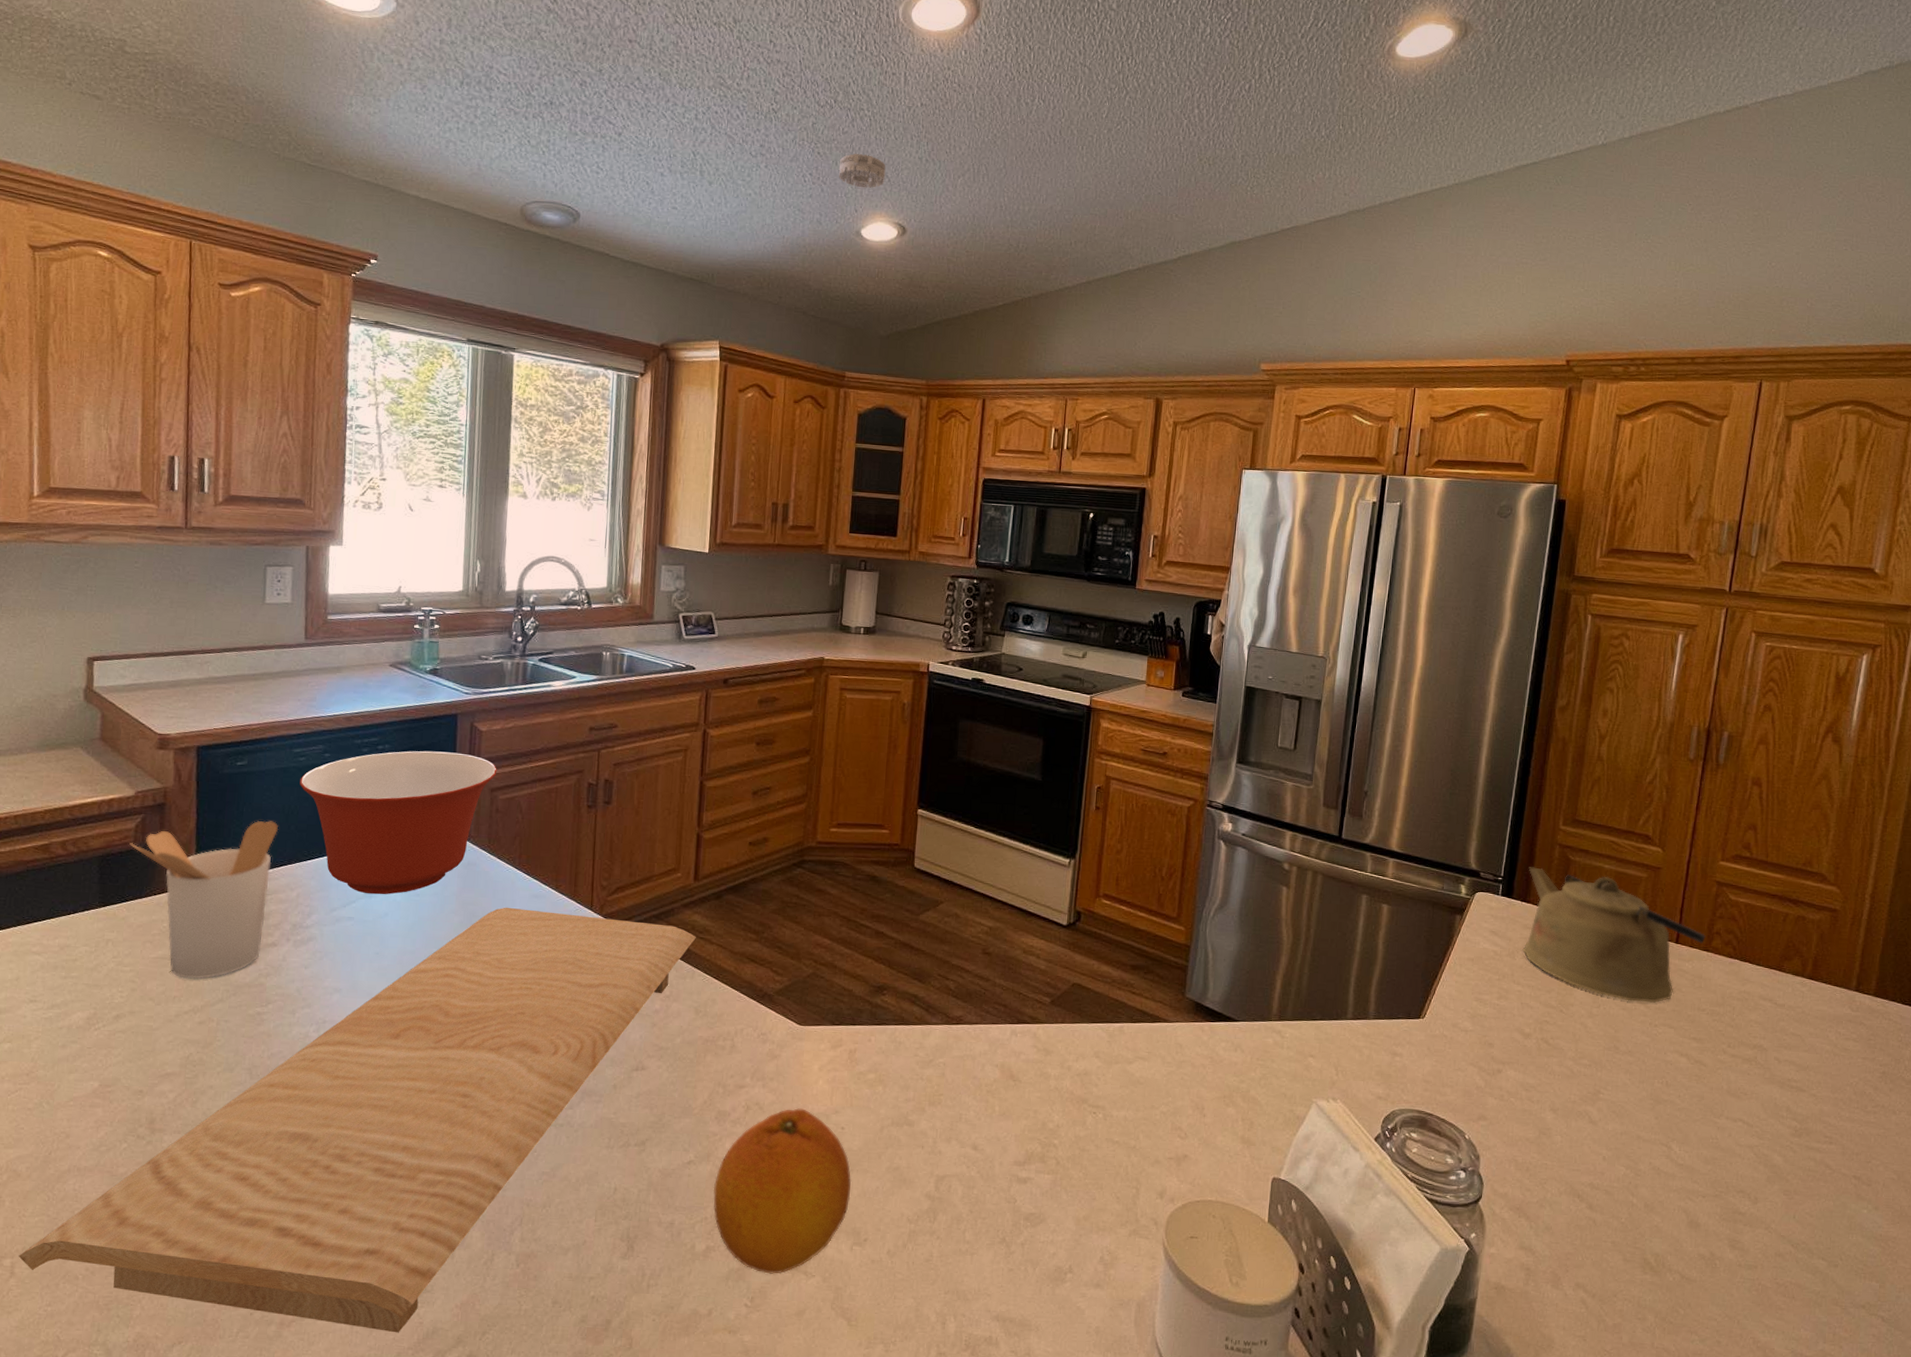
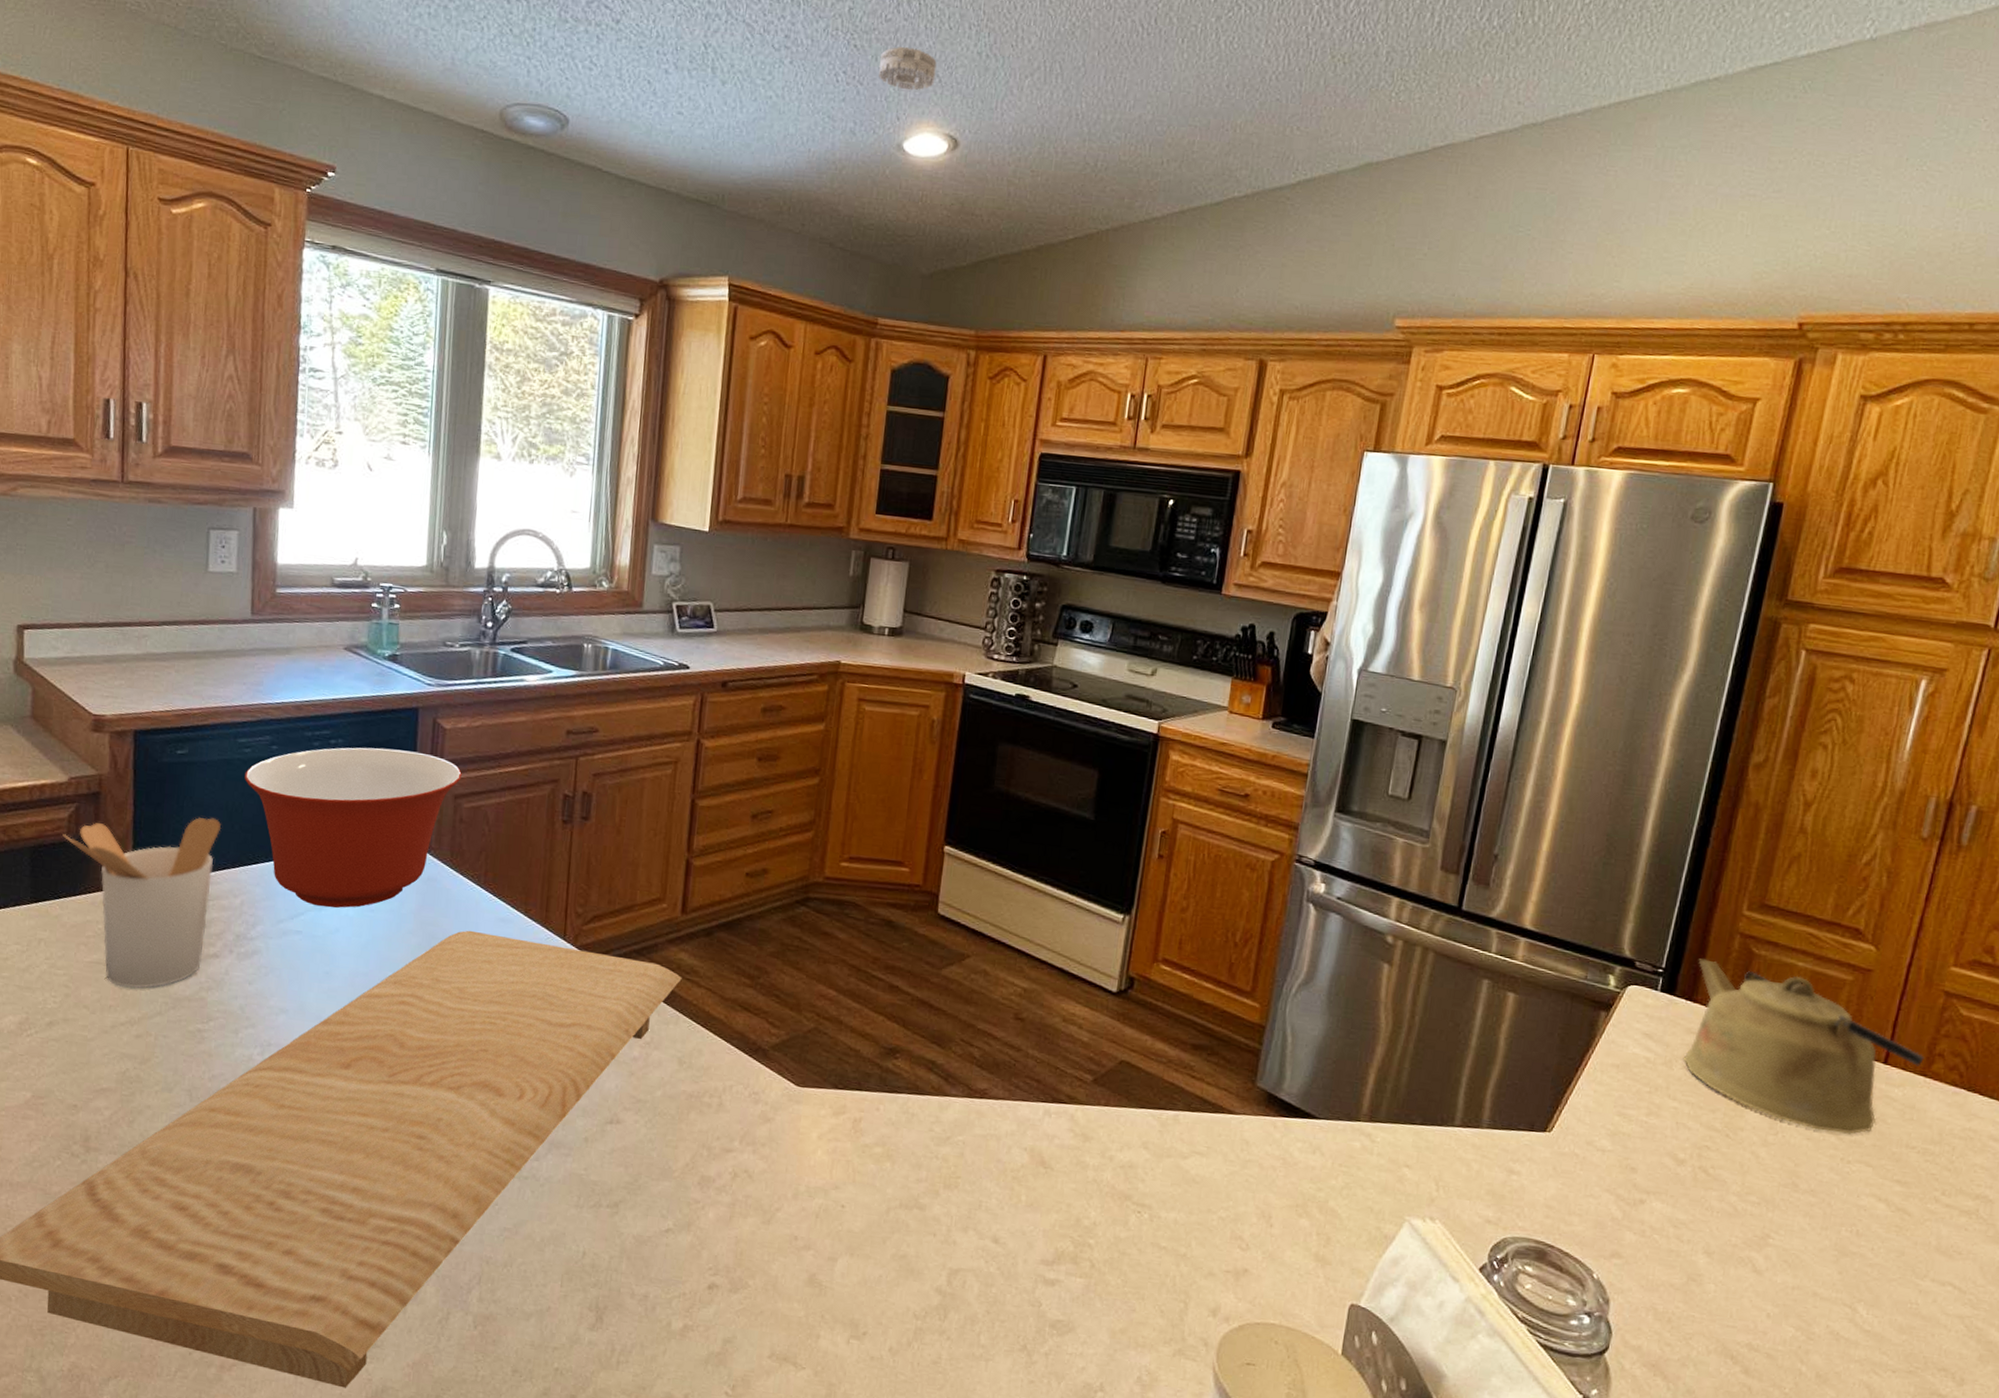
fruit: present [713,1108,852,1274] -> none [693,1180,851,1362]

